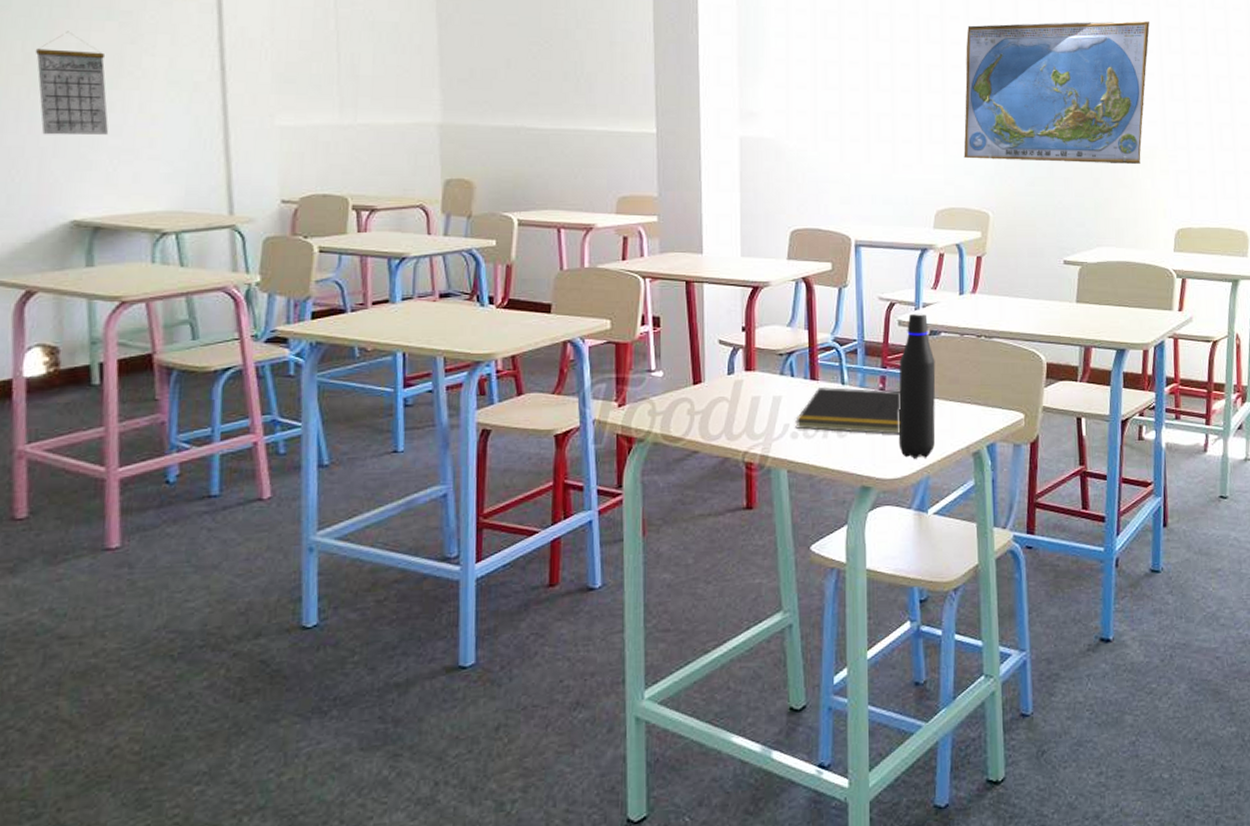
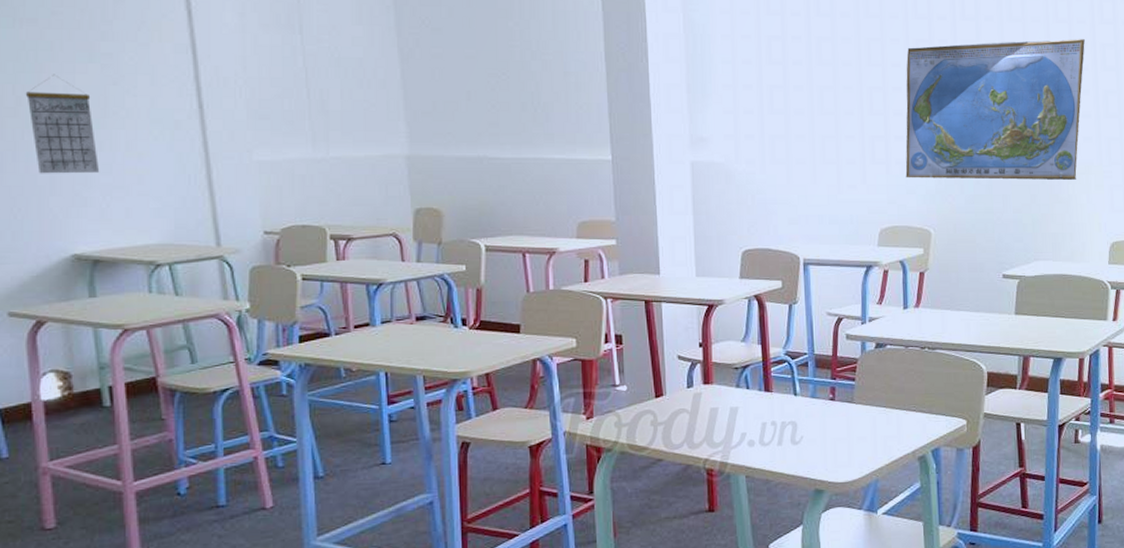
notepad: present [795,386,901,434] -> none [752,397,851,441]
water bottle: present [898,313,936,459] -> none [848,327,883,463]

